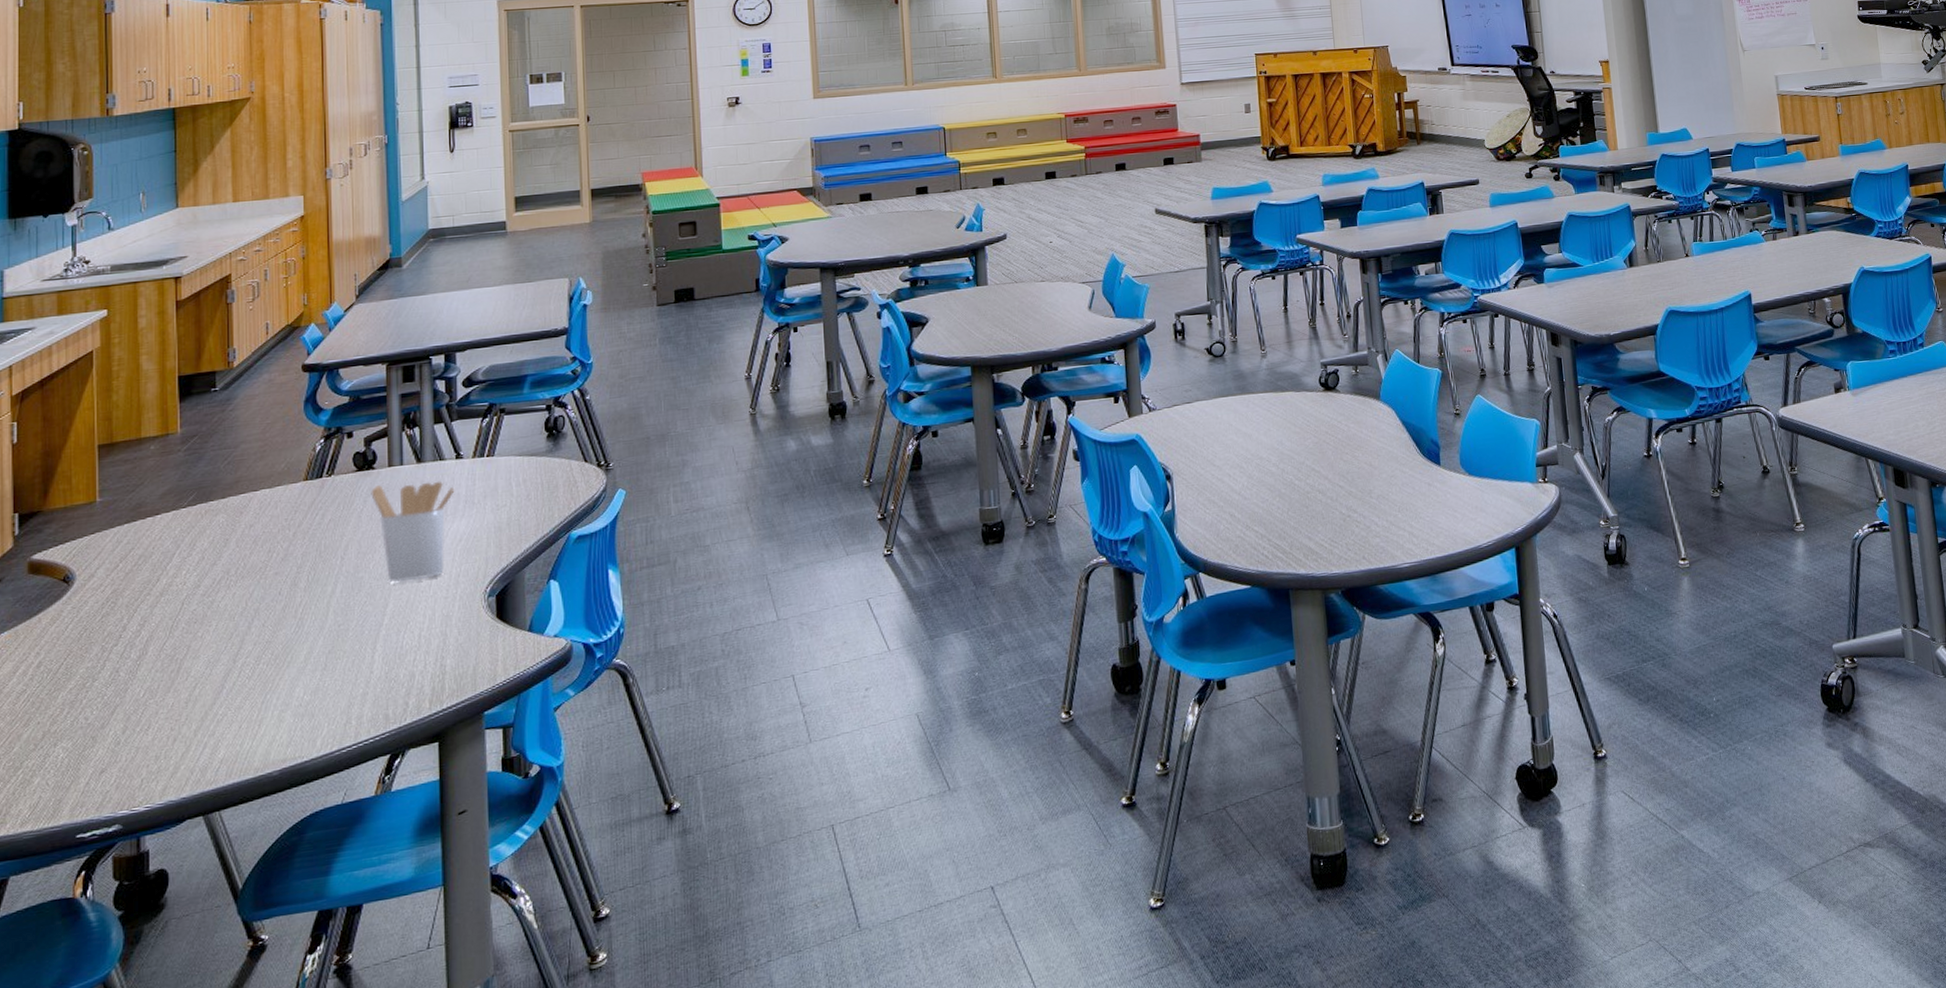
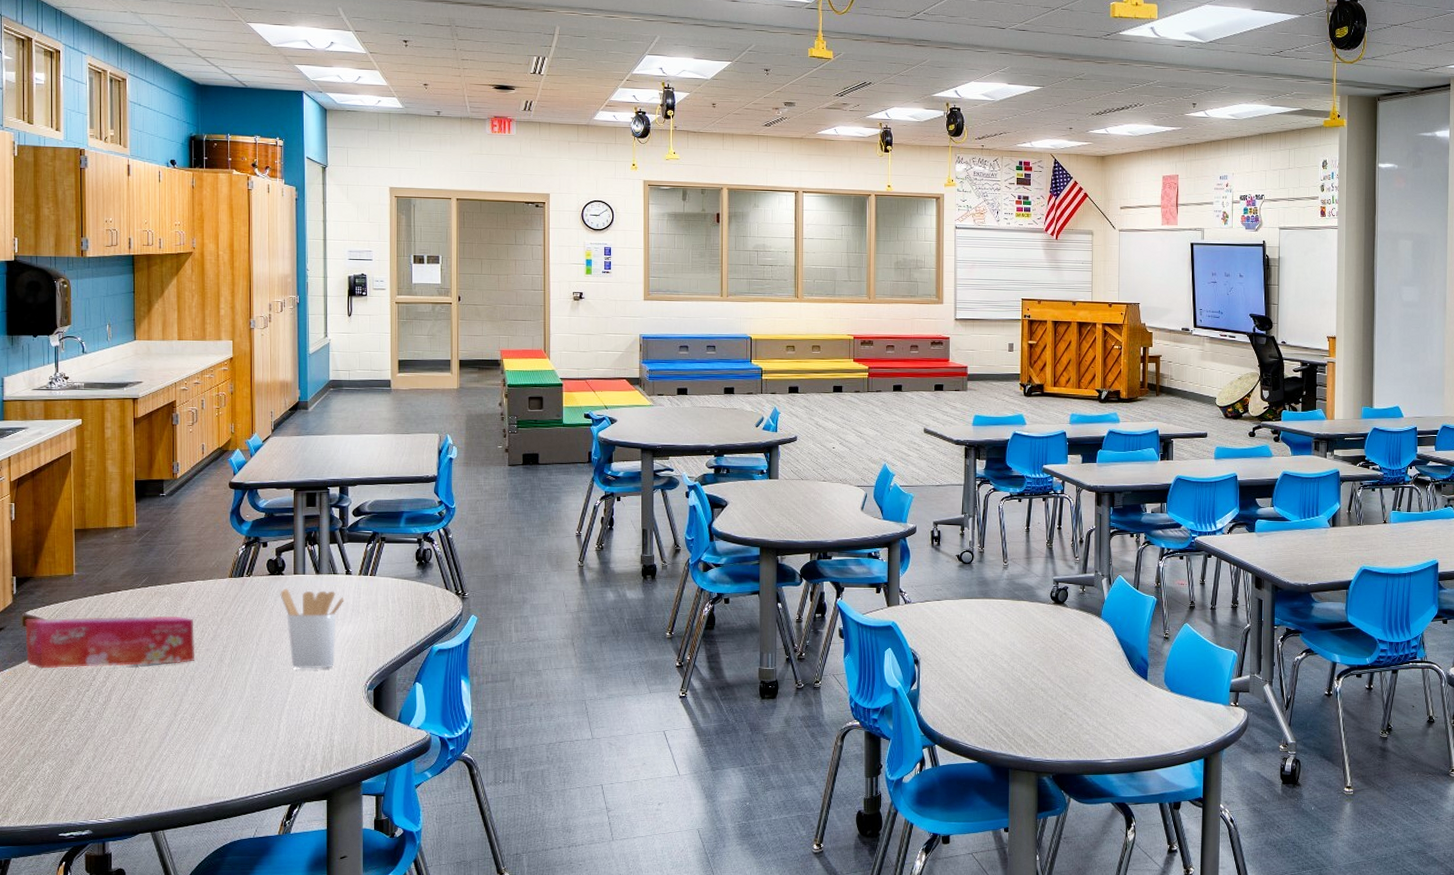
tissue box: none [30,536,260,625] -> present [25,615,195,669]

